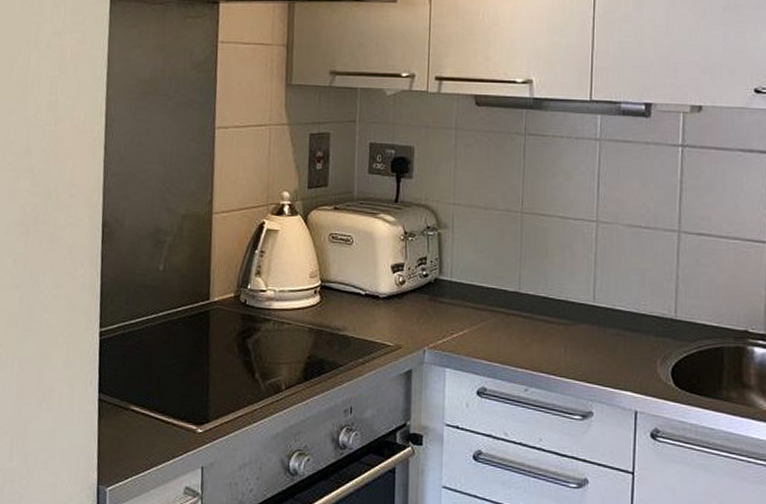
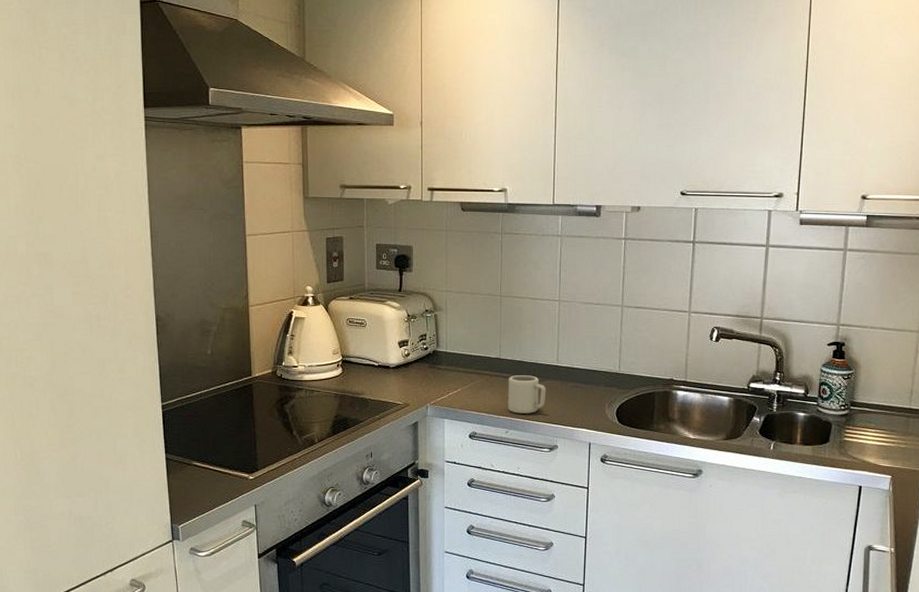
cup: none [528,315,579,367] -> present [508,375,546,414]

